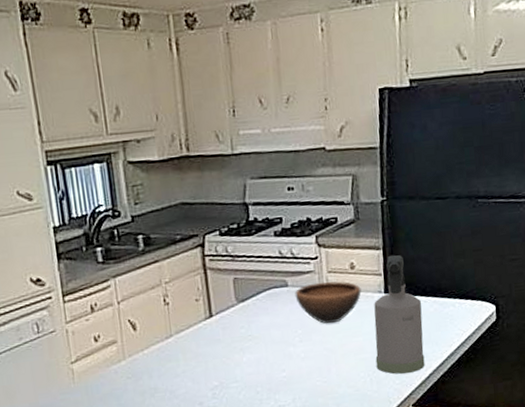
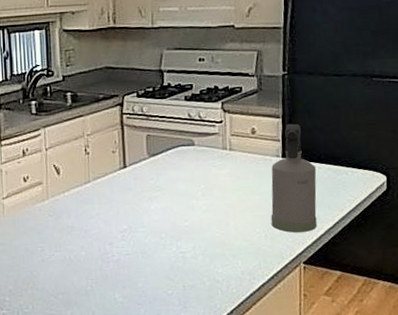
bowl: present [295,281,362,324] -> none [200,143,261,182]

